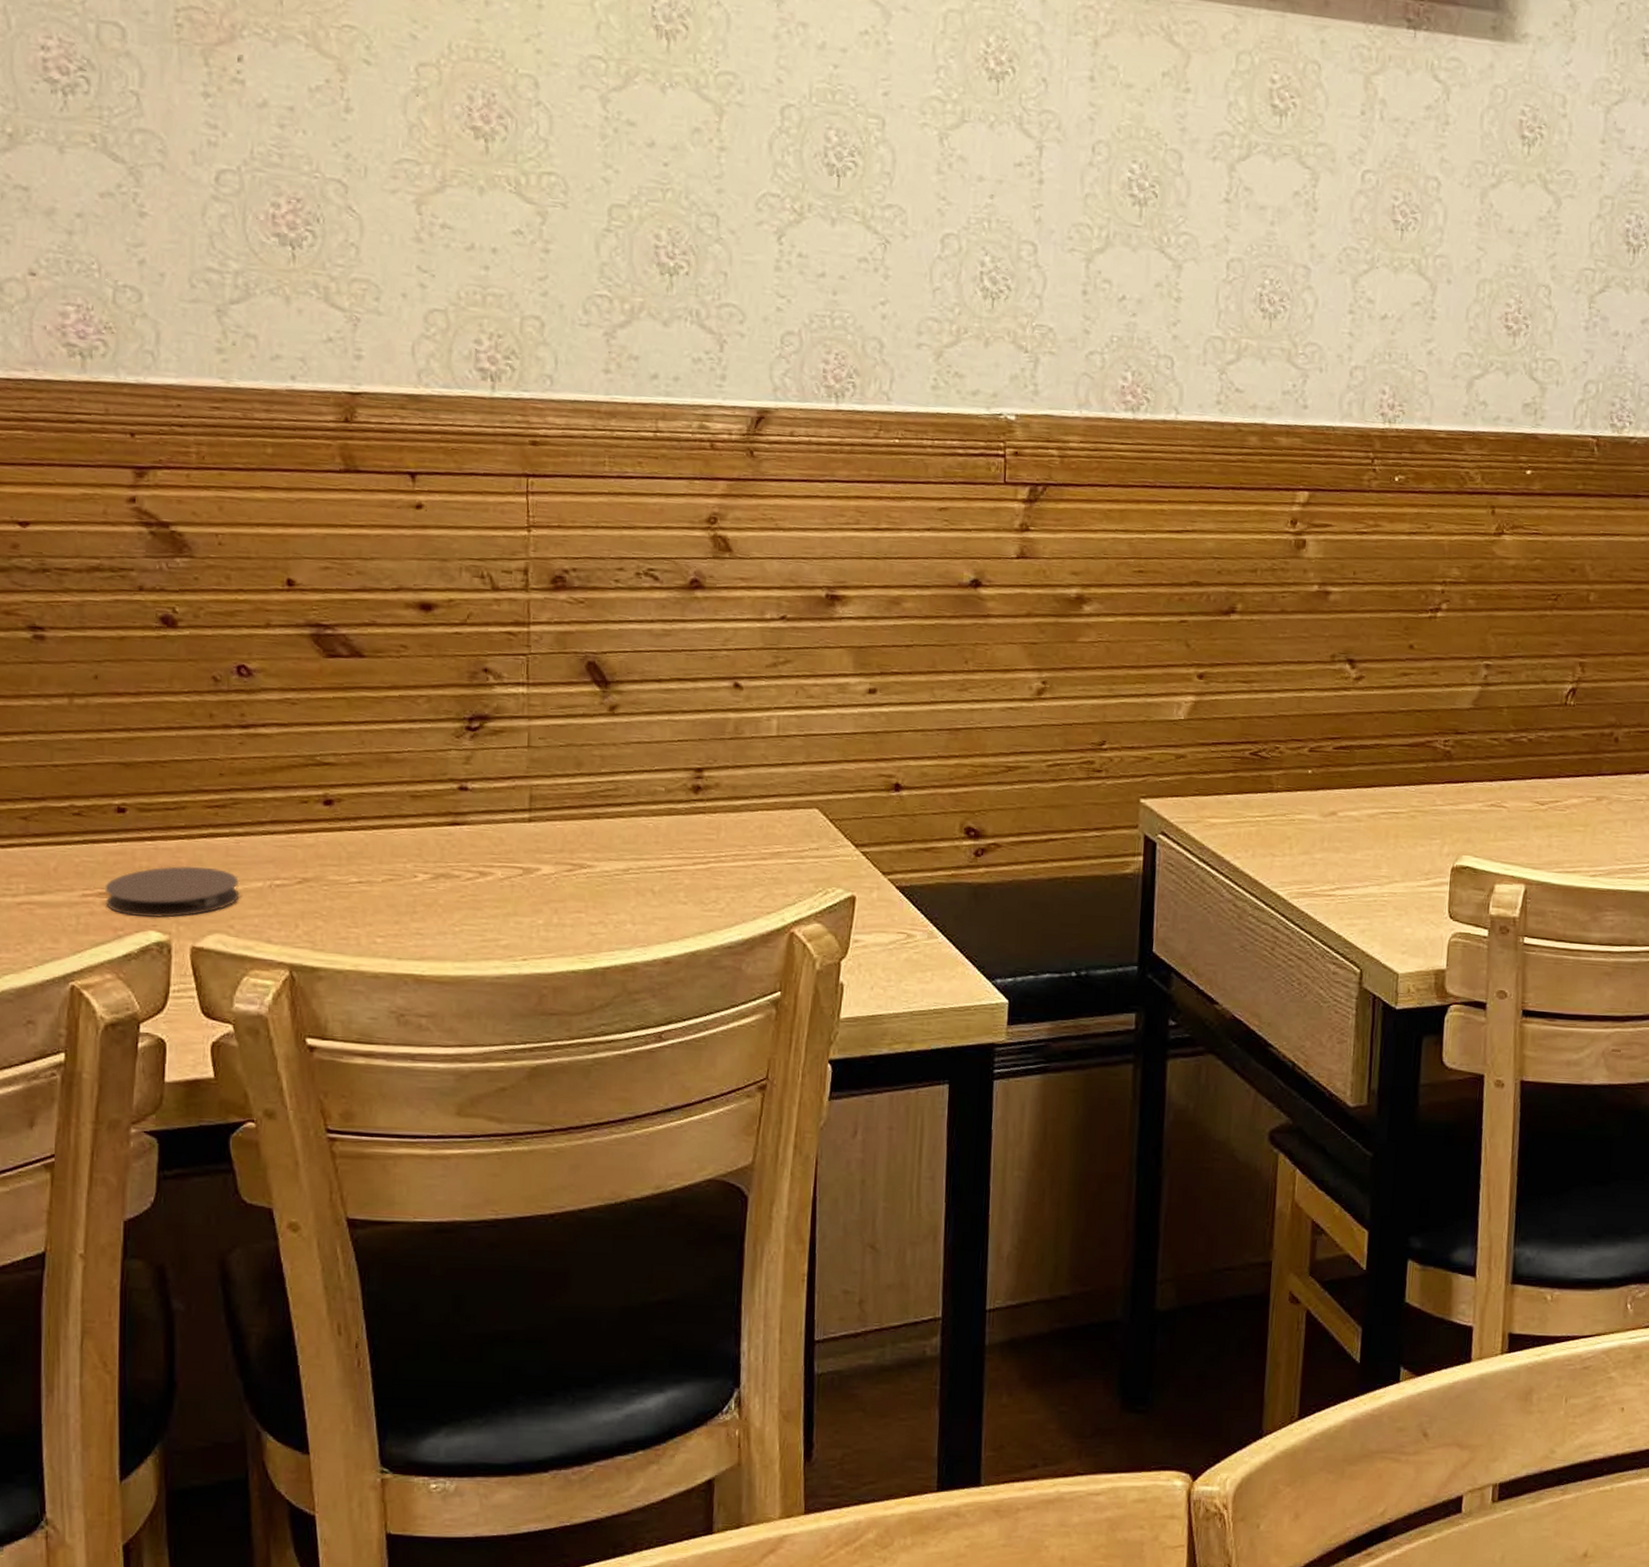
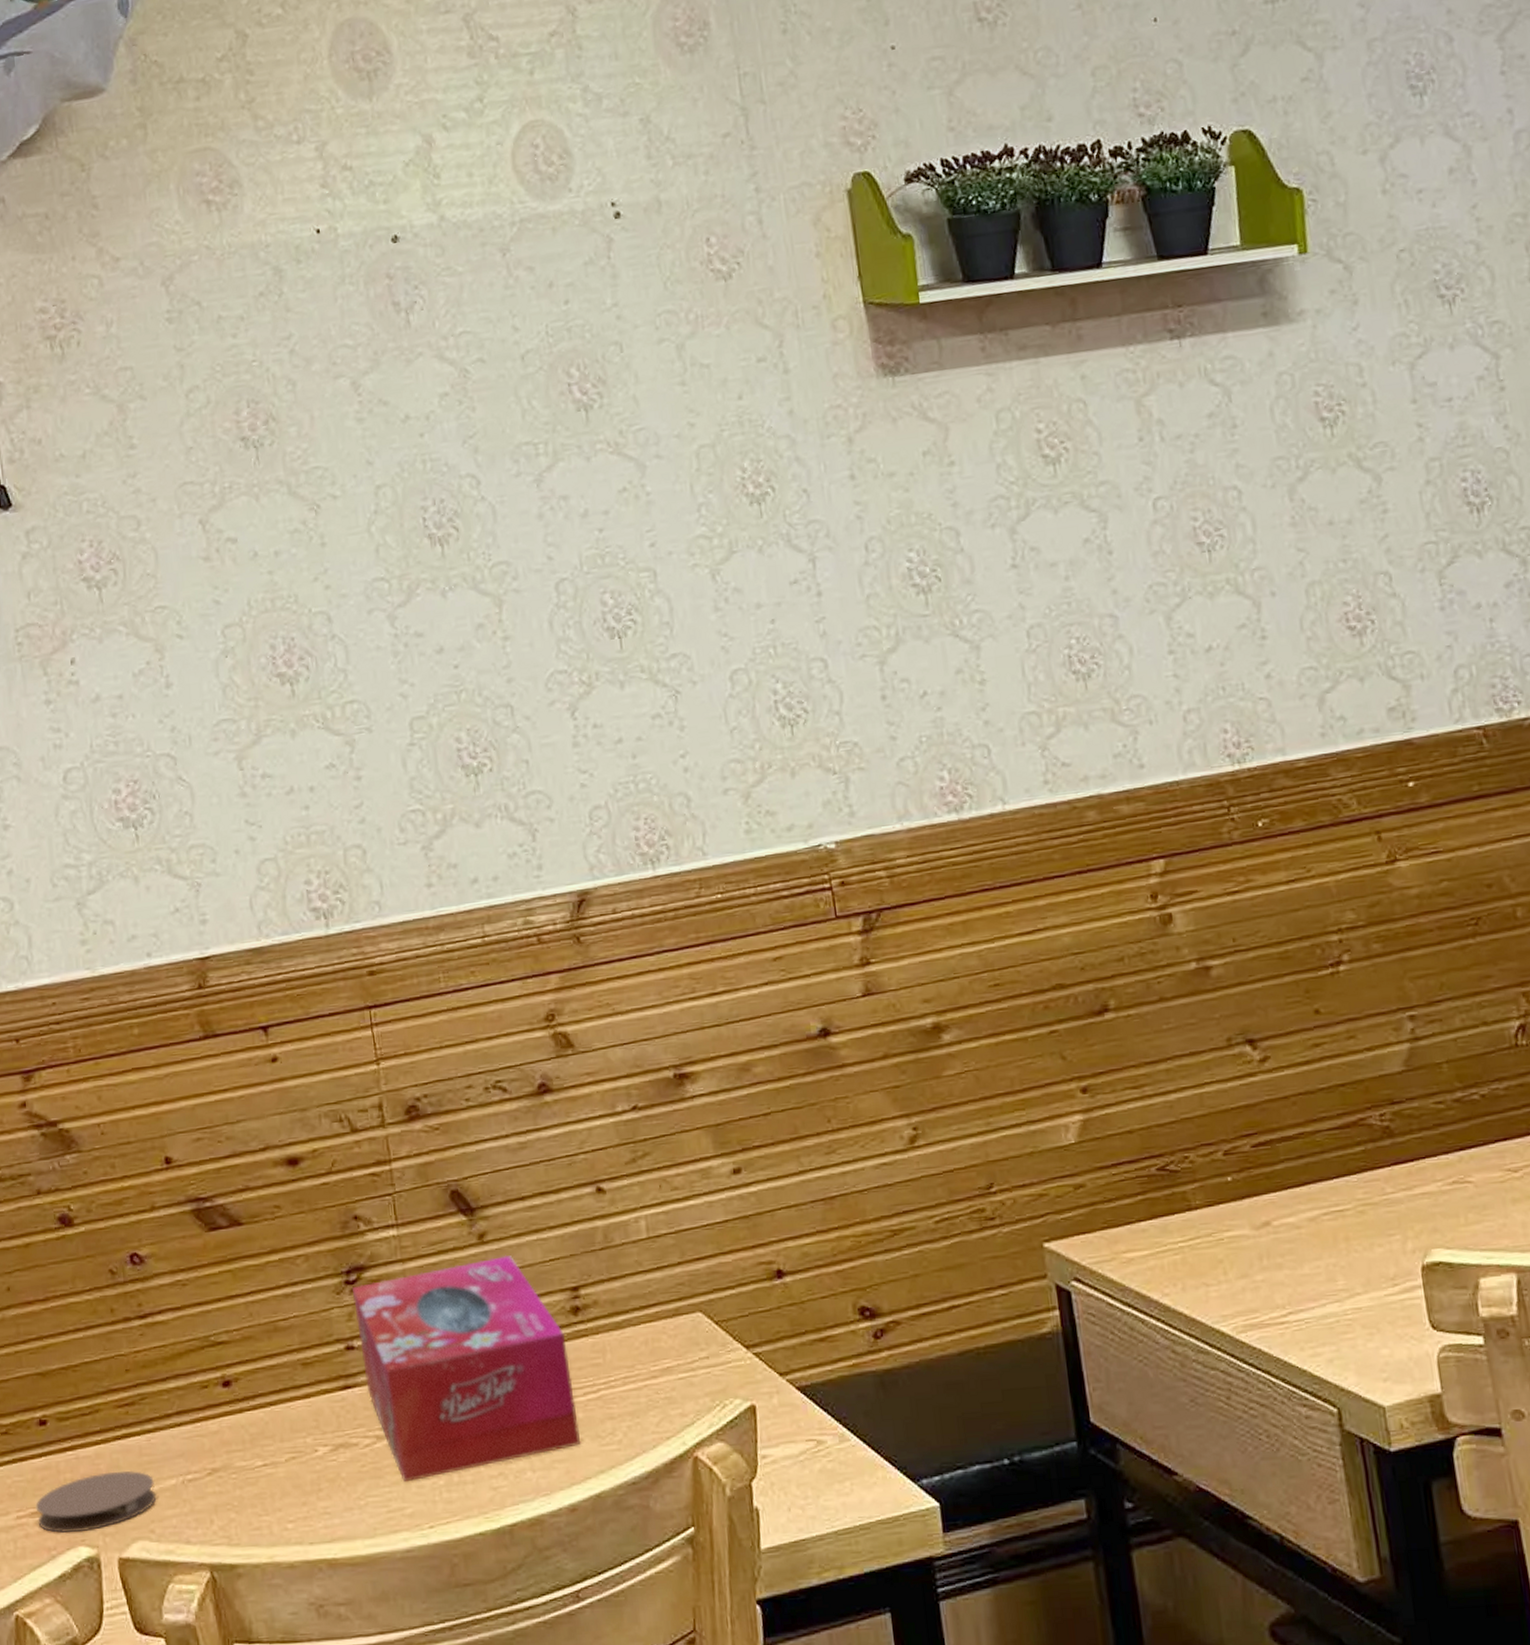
tissue box: none [473,729,684,917] -> present [353,1255,580,1483]

